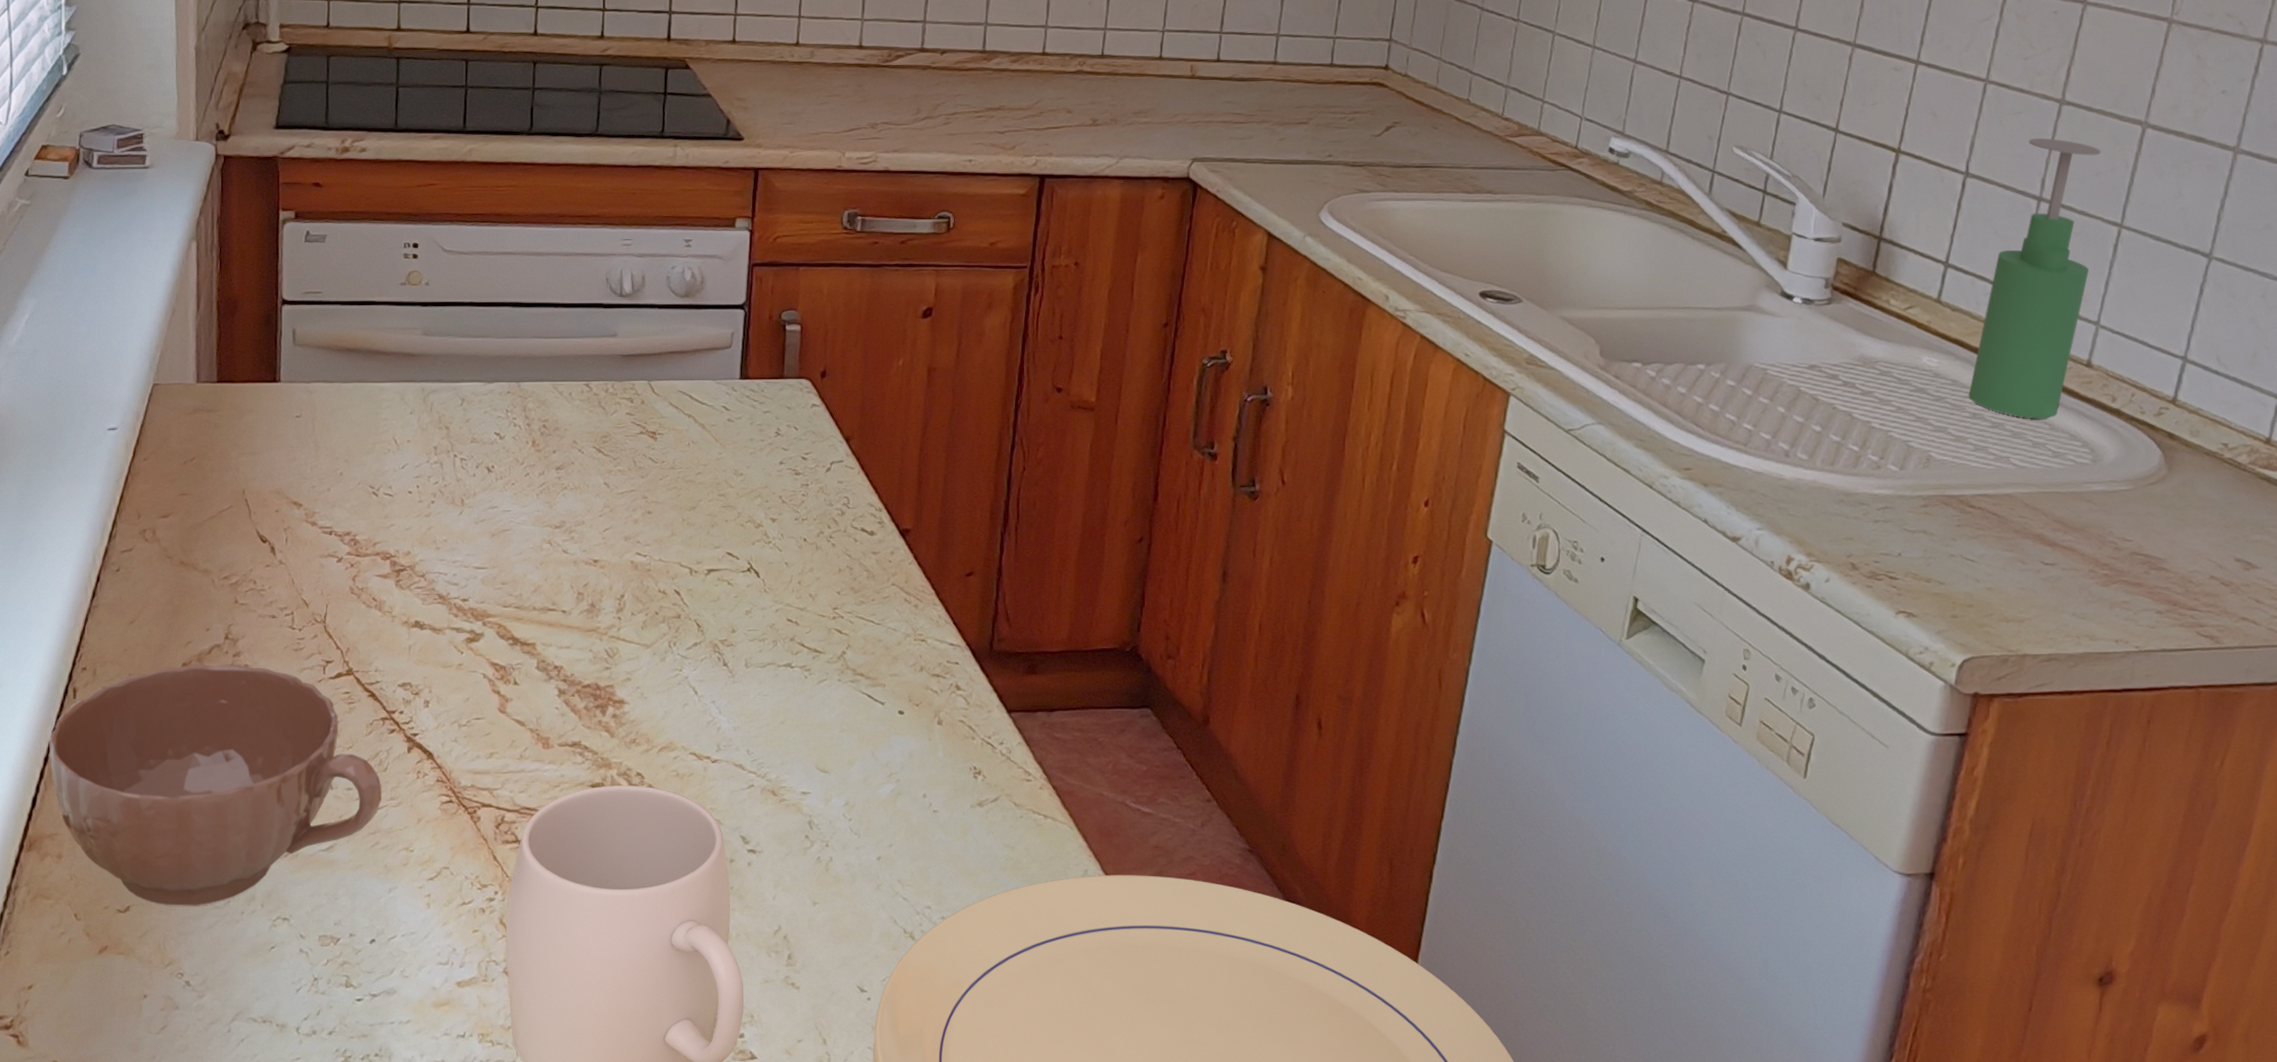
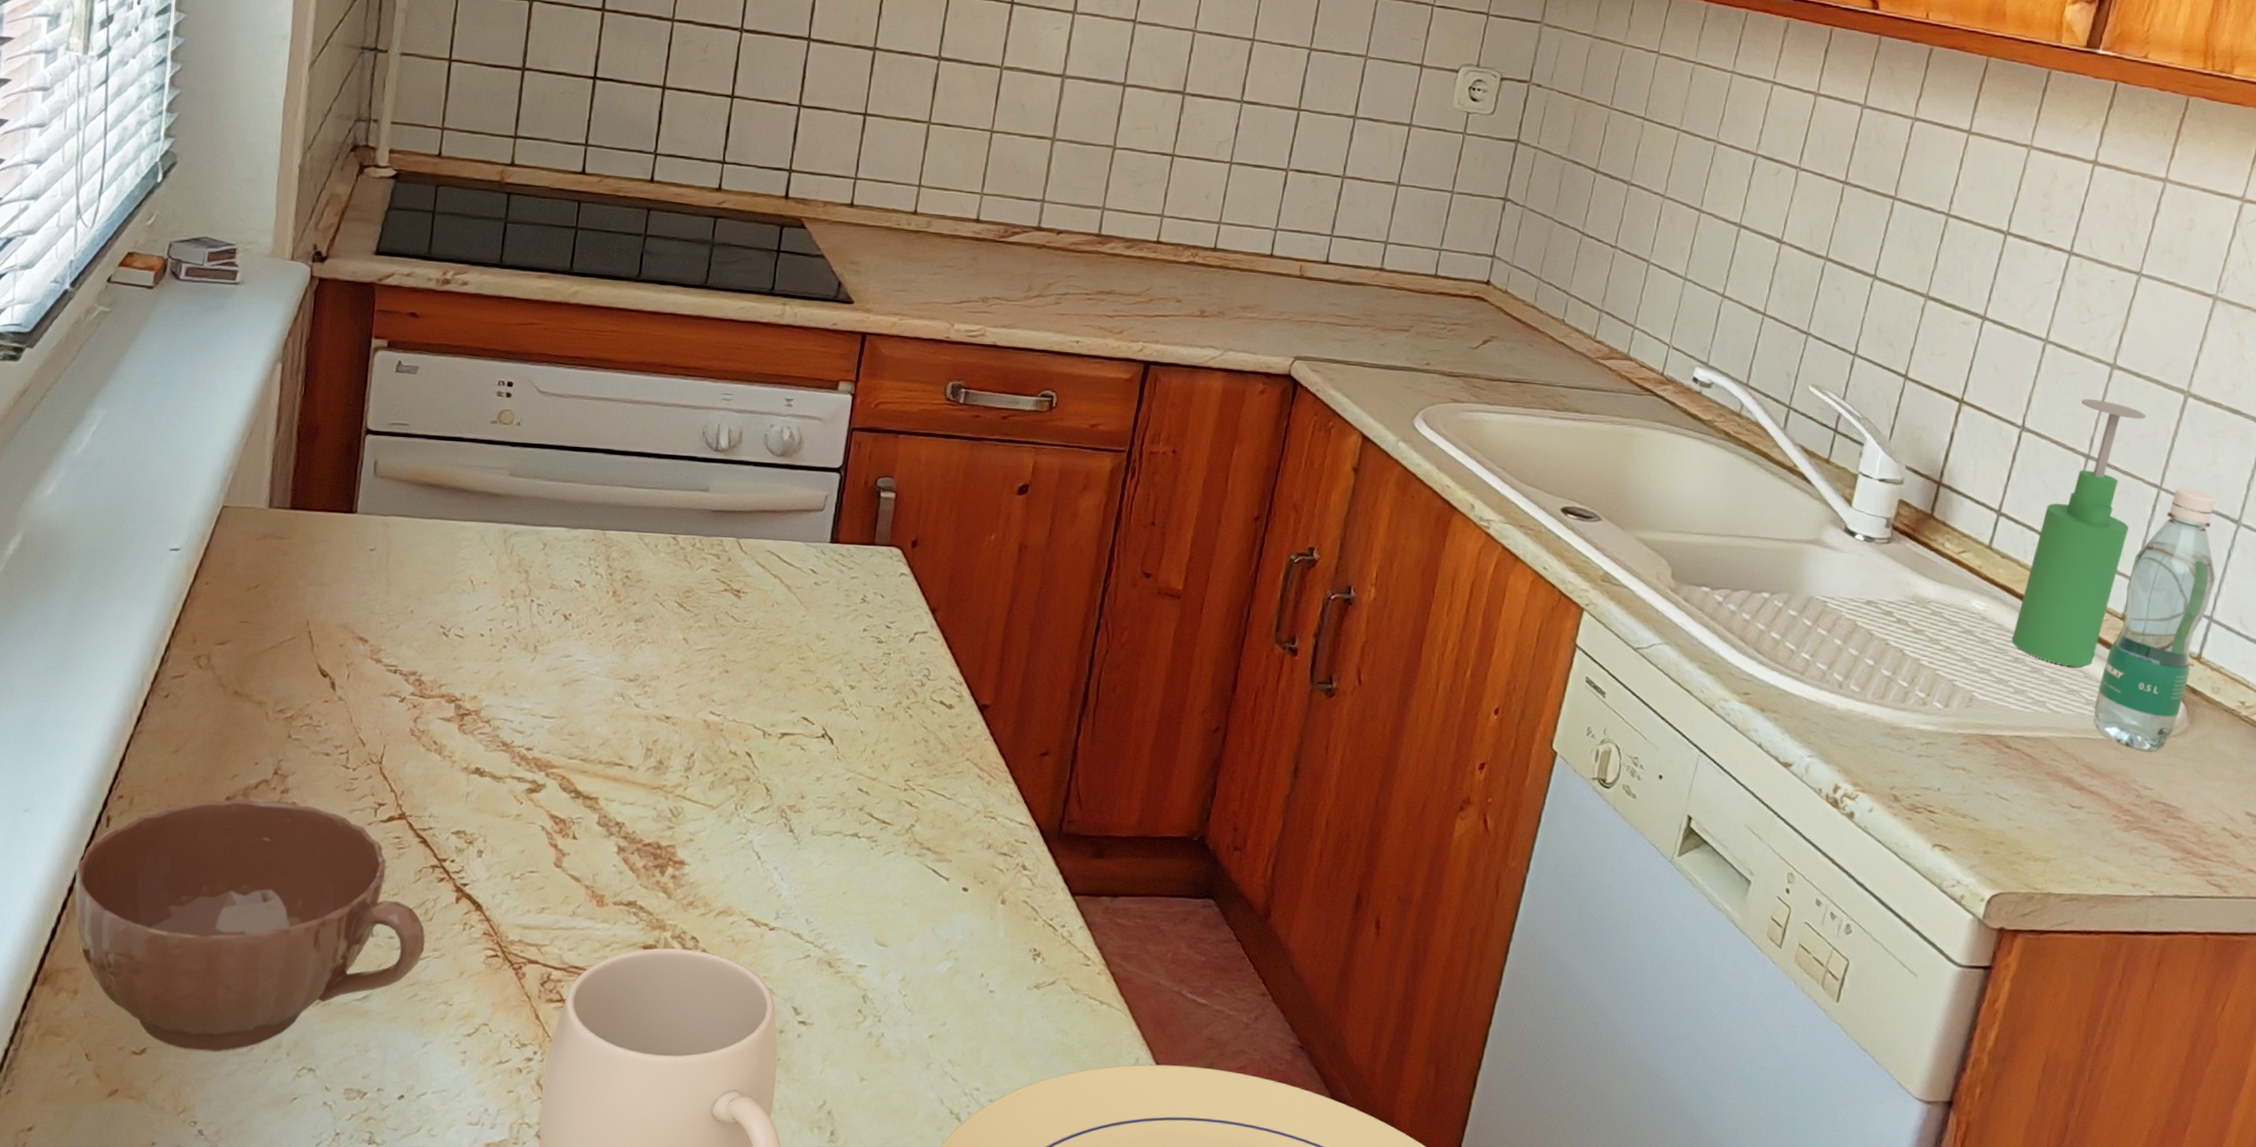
bottle: none [2062,223,2189,502] -> present [2093,487,2216,752]

